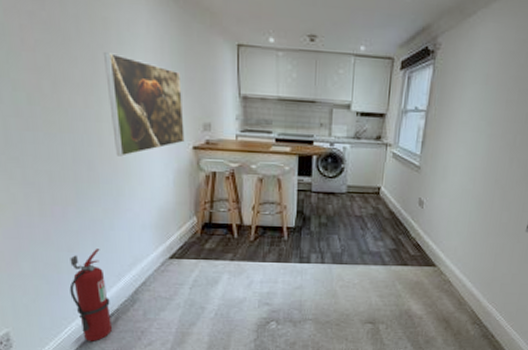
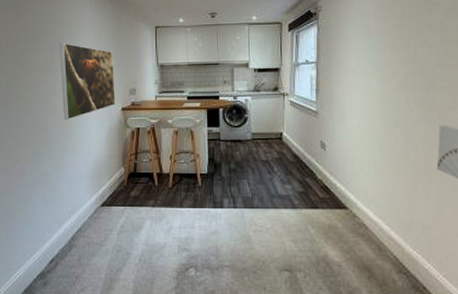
fire extinguisher: present [69,249,112,341] -> none [21,199,52,286]

